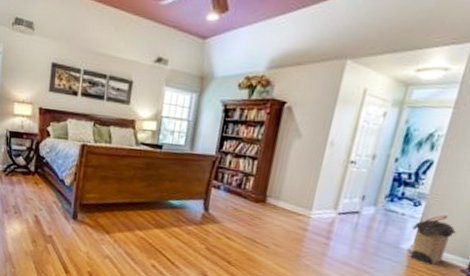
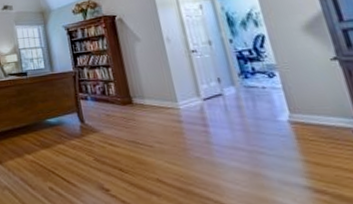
laundry hamper: present [409,214,456,265] -> none [279,80,328,132]

